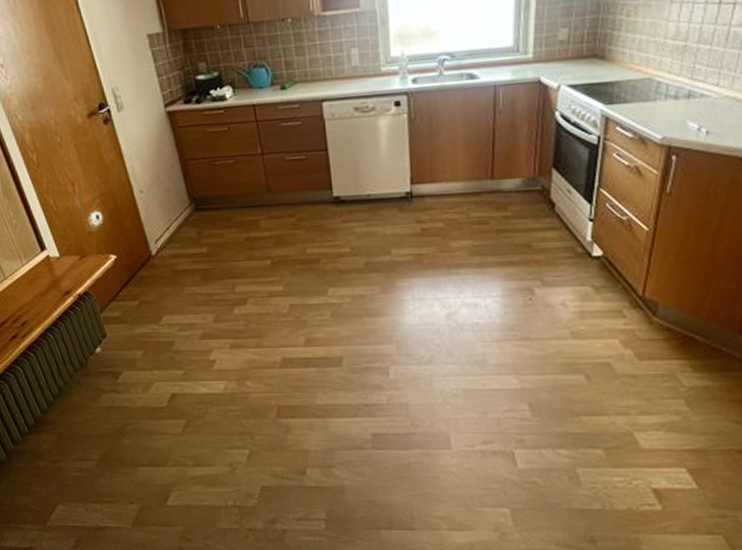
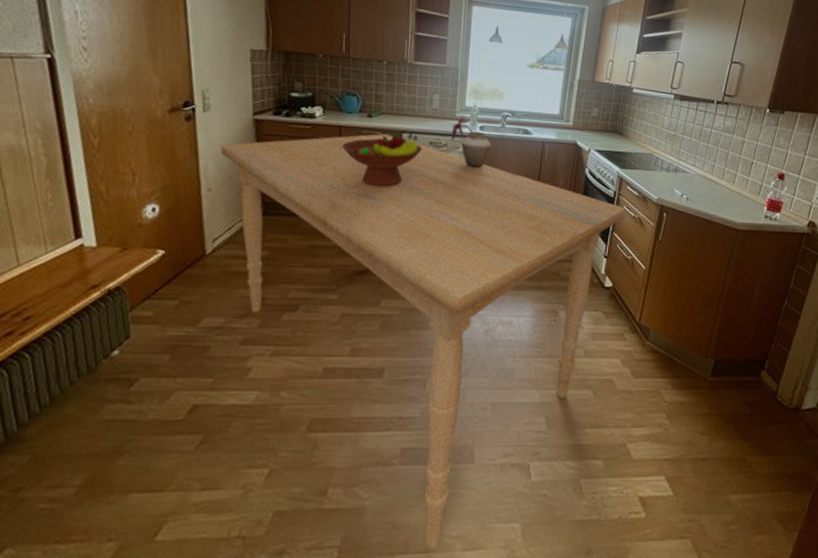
dining table: none [142,106,616,528] -> present [220,134,626,550]
fruit bowl: none [259,100,348,168] -> present [342,133,423,187]
vase: none [377,70,429,131] -> present [451,117,491,168]

